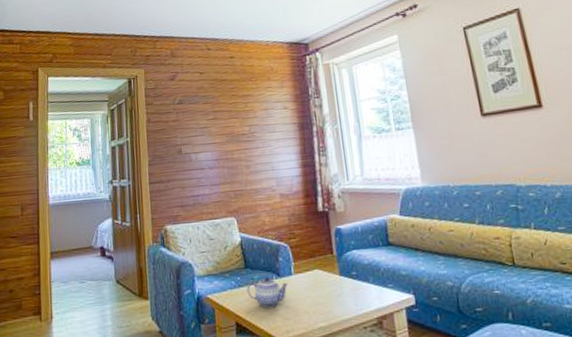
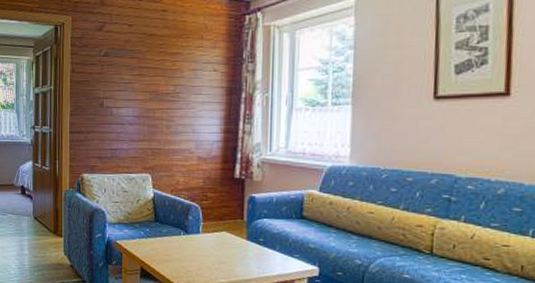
teapot: present [247,276,288,308] -> none [155,231,194,260]

